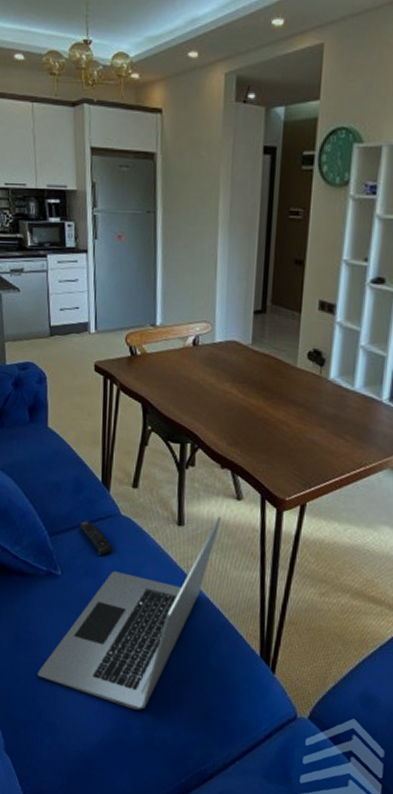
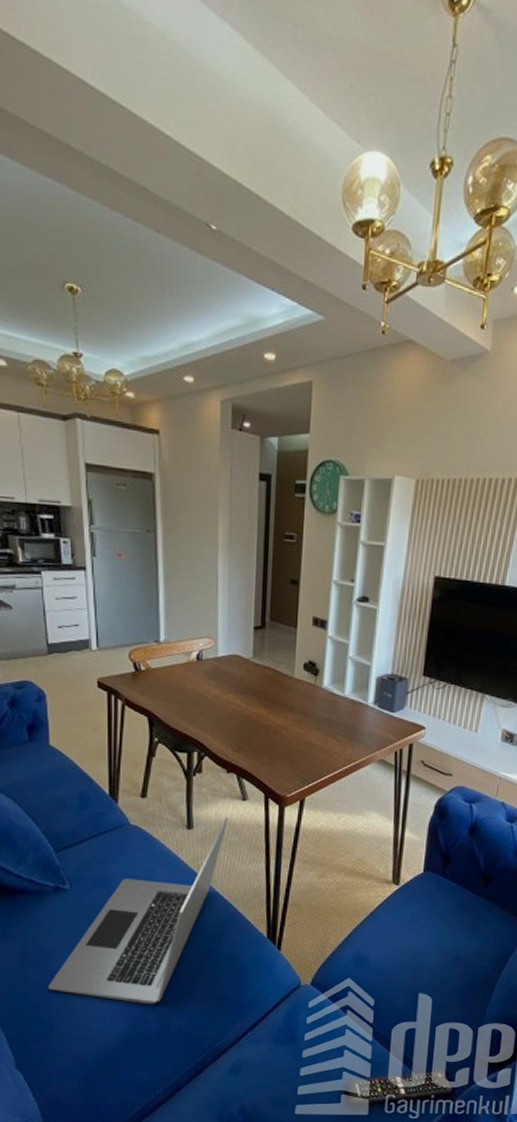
remote control: present [79,521,113,555] -> none [87,834,123,865]

